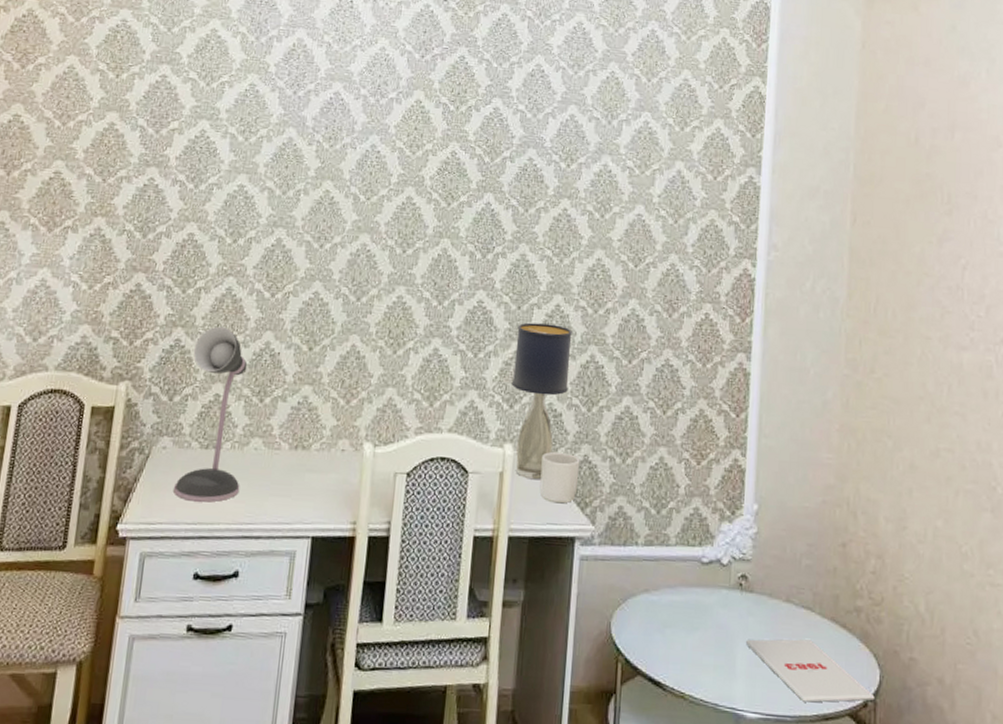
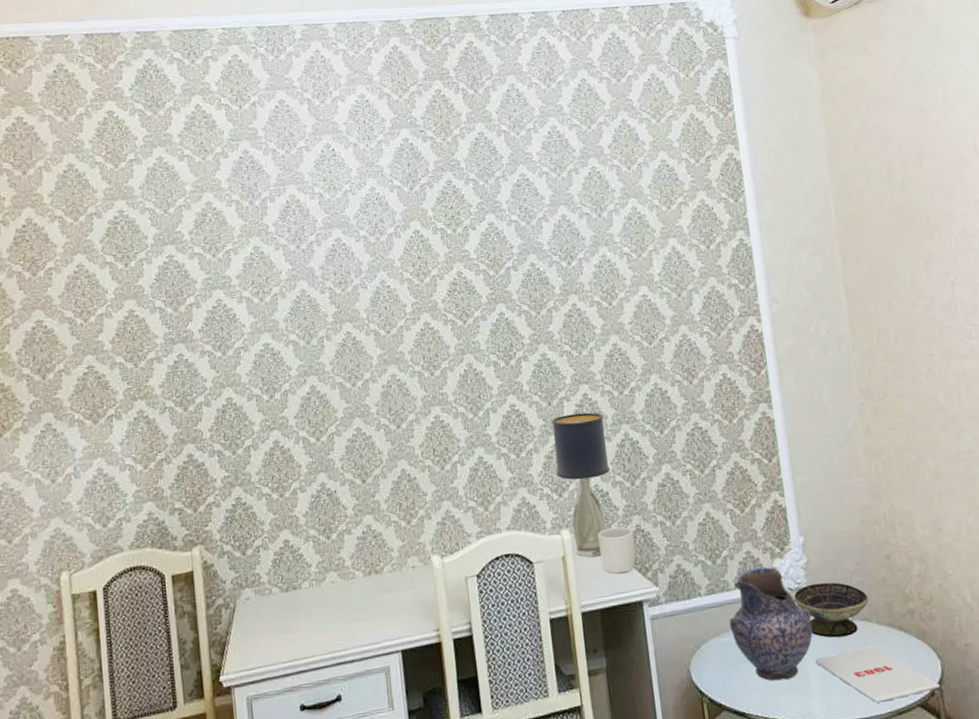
desk lamp: present [173,326,248,502] -> none [255,477,326,642]
pottery: none [662,527,750,656] -> present [729,567,813,681]
decorative bowl: none [735,557,816,622] -> present [793,582,869,638]

